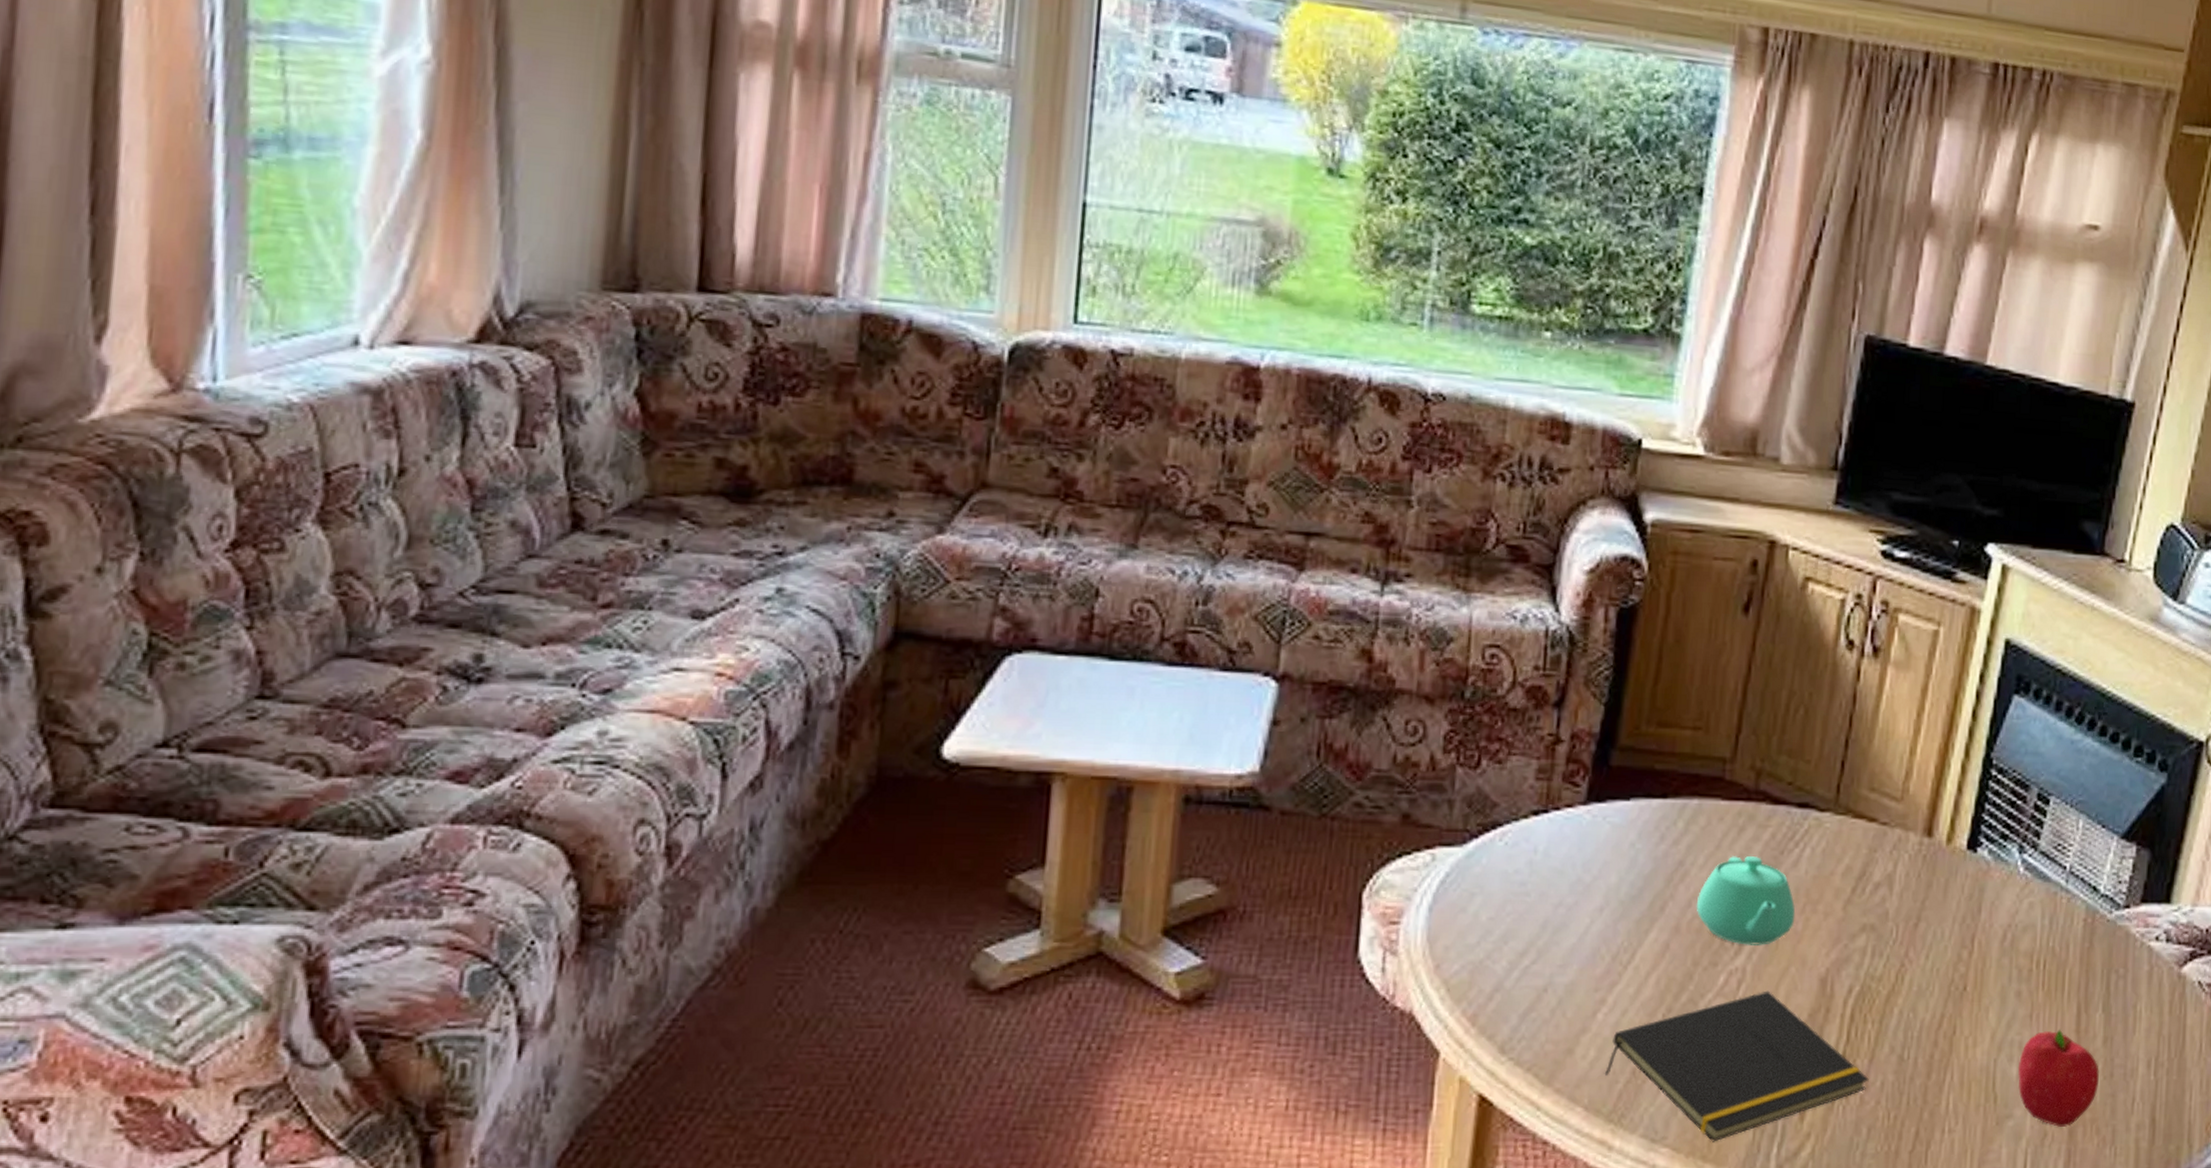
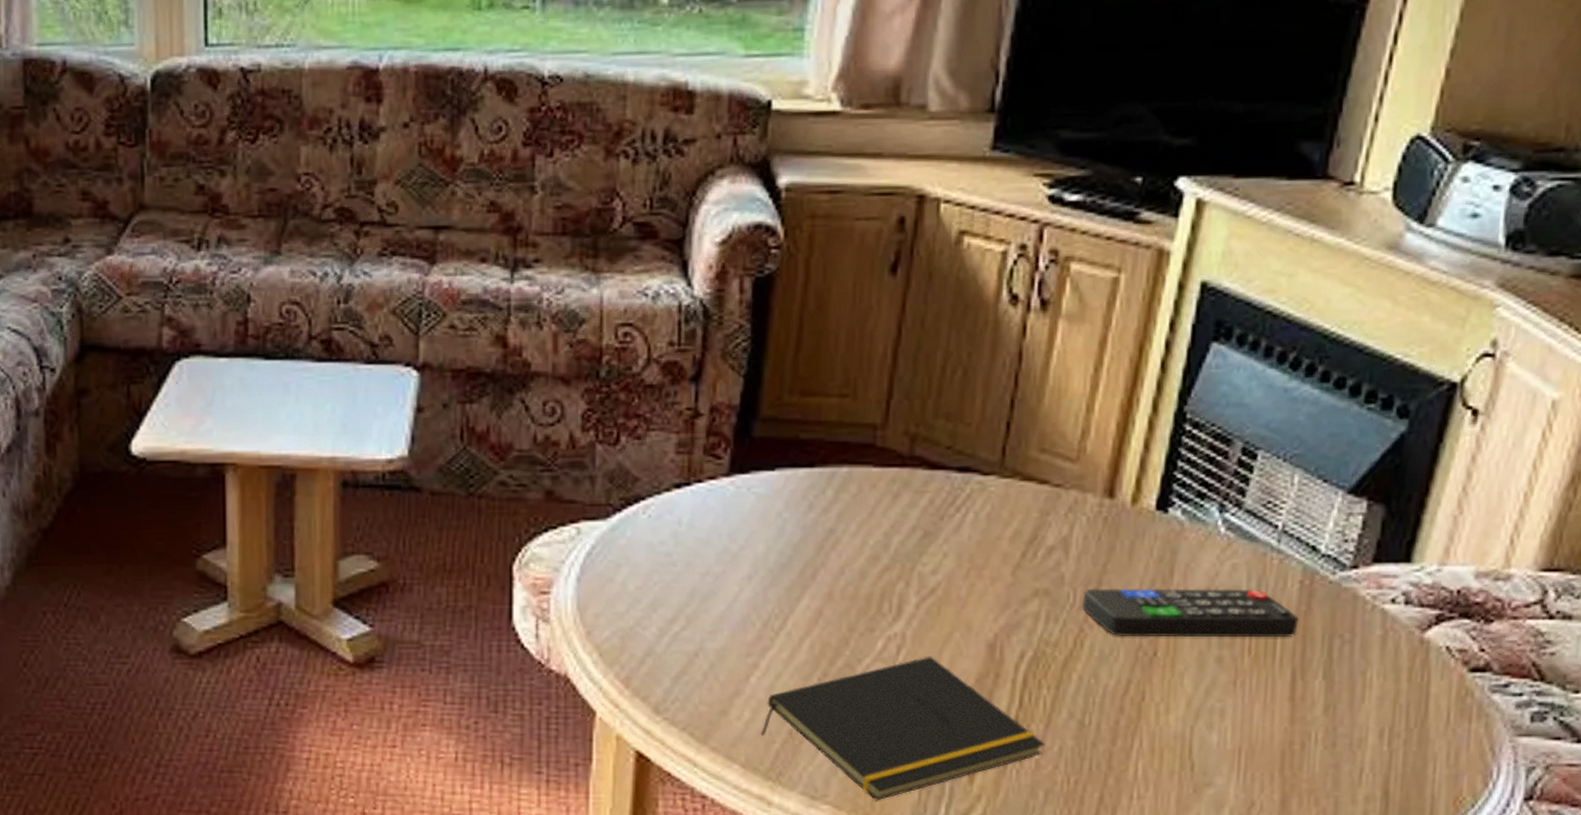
teapot: present [1696,856,1796,945] -> none [849,523,959,611]
remote control: none [1902,924,2083,972] -> present [1081,588,1299,637]
fruit: present [2018,1029,2099,1127] -> none [1219,696,1319,797]

